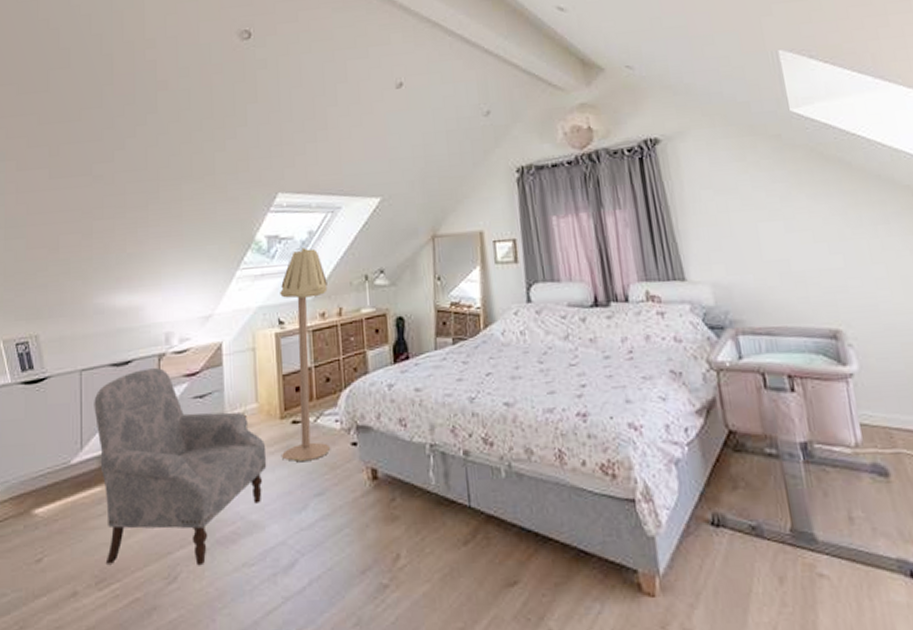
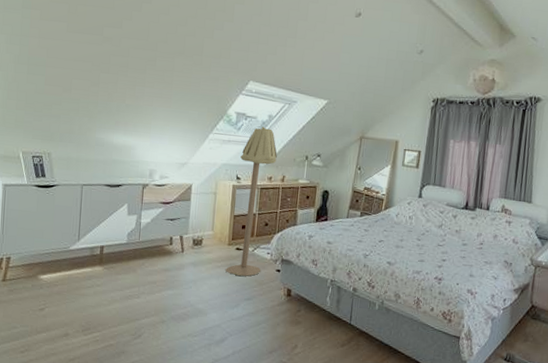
armchair: present [94,368,267,566] -> none [90,192,215,331]

